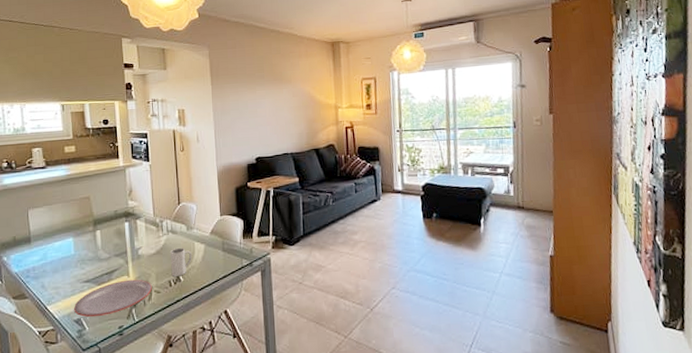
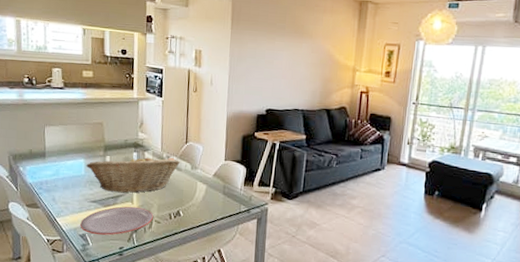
fruit basket: none [75,222,175,268] -> present [86,155,180,193]
mug: present [171,247,192,277] -> none [172,184,193,211]

